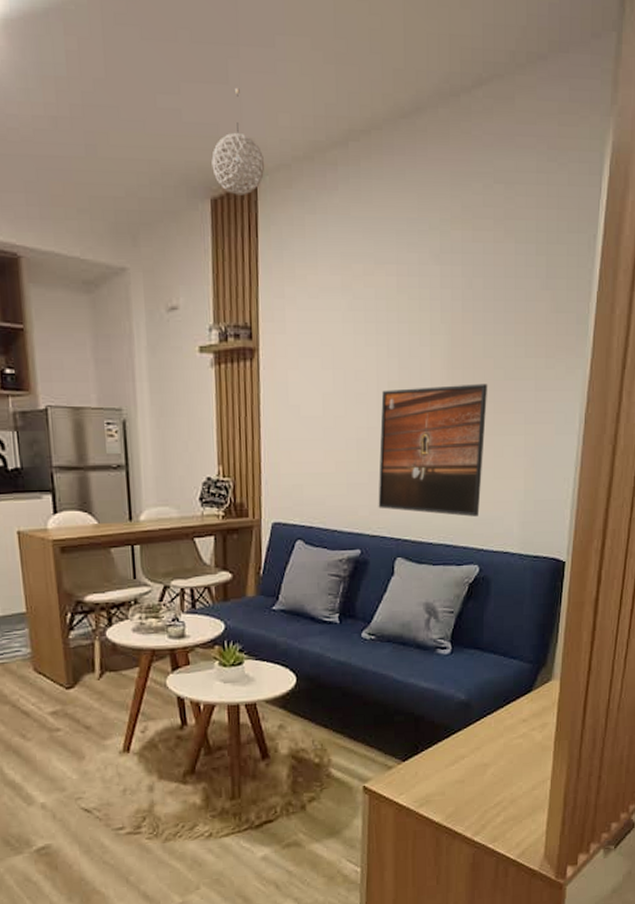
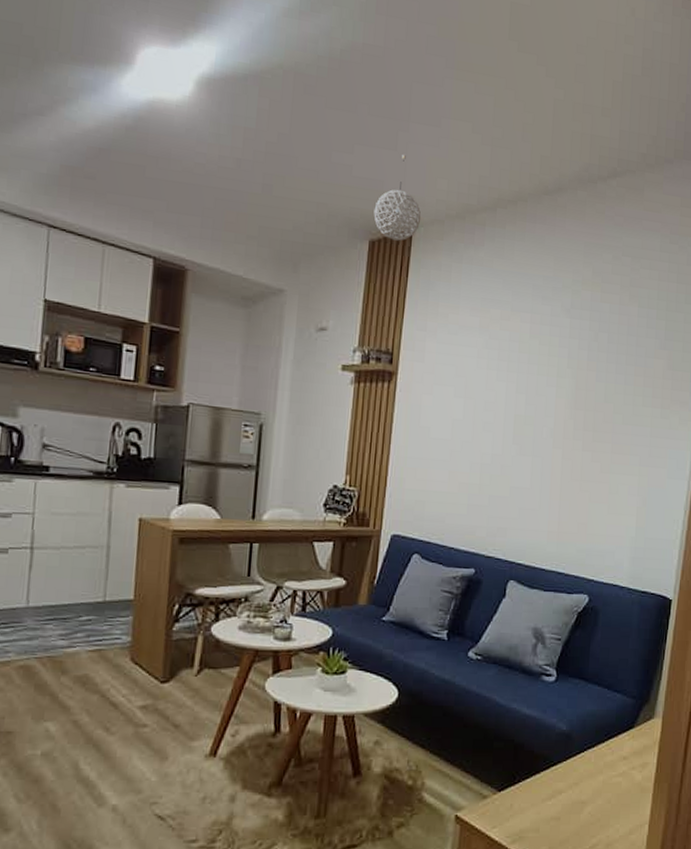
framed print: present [378,383,488,517] -> none [495,421,607,548]

